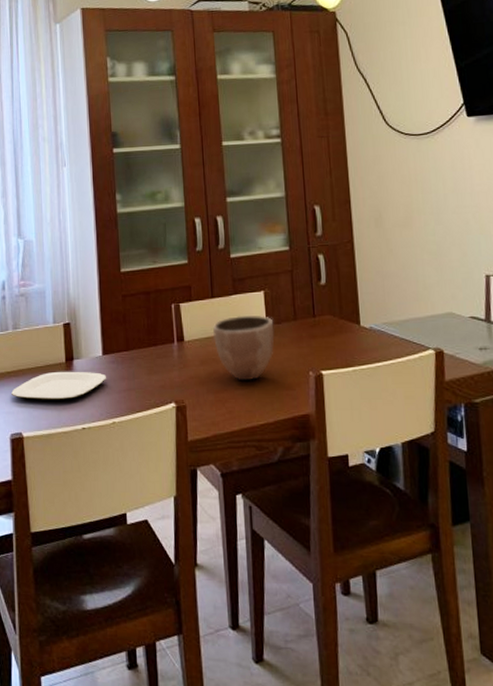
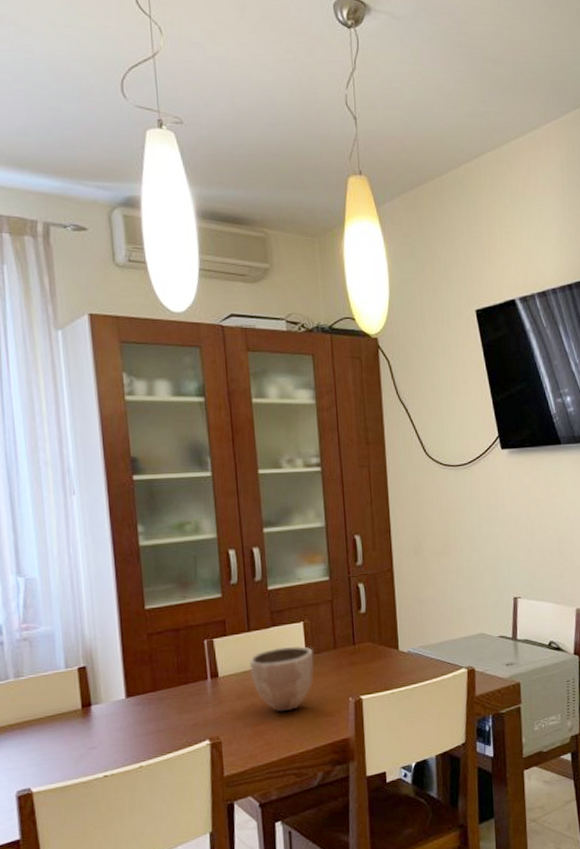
plate: present [11,371,106,400] -> none [16,716,131,752]

